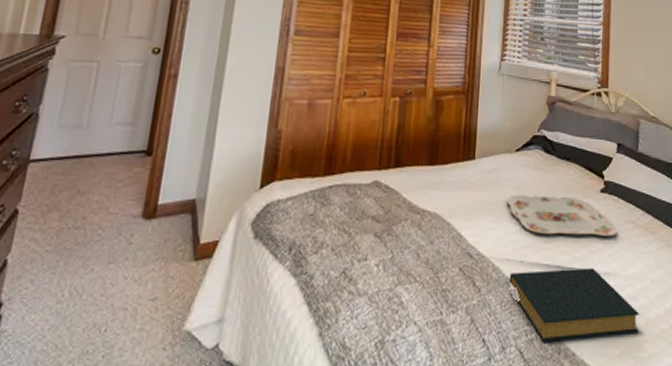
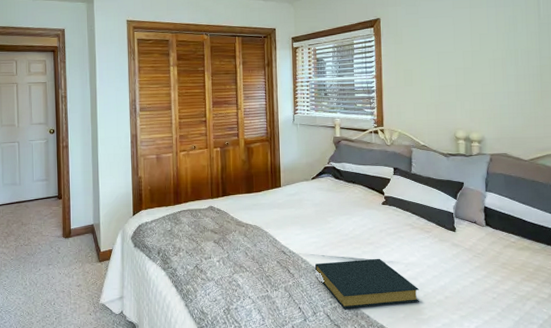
serving tray: present [506,194,618,236] -> none [307,209,398,237]

